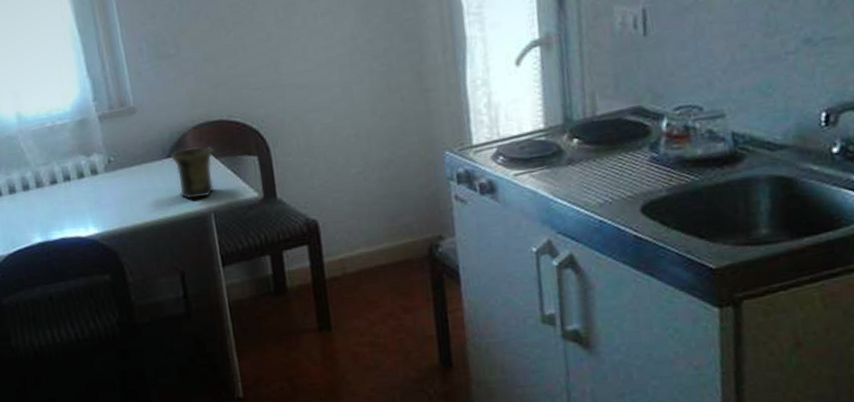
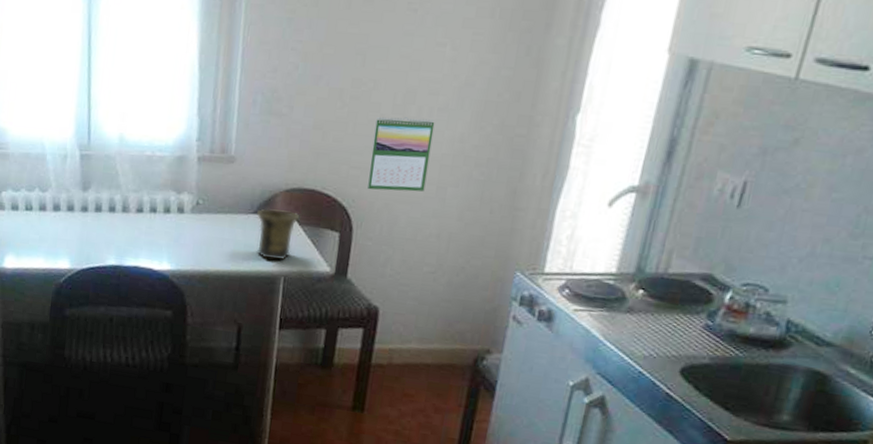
calendar: none [264,25,330,107] -> present [366,117,435,192]

